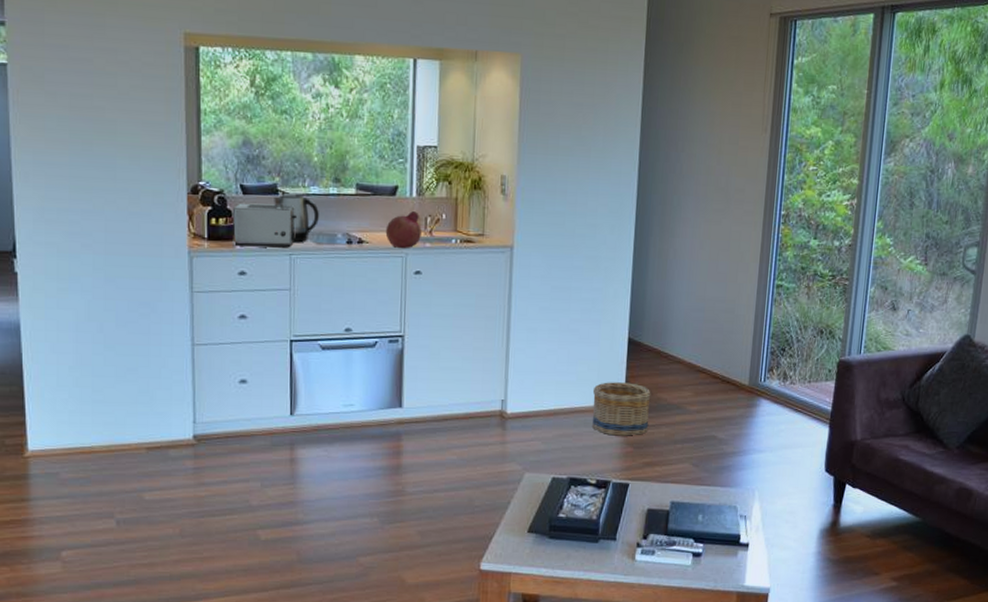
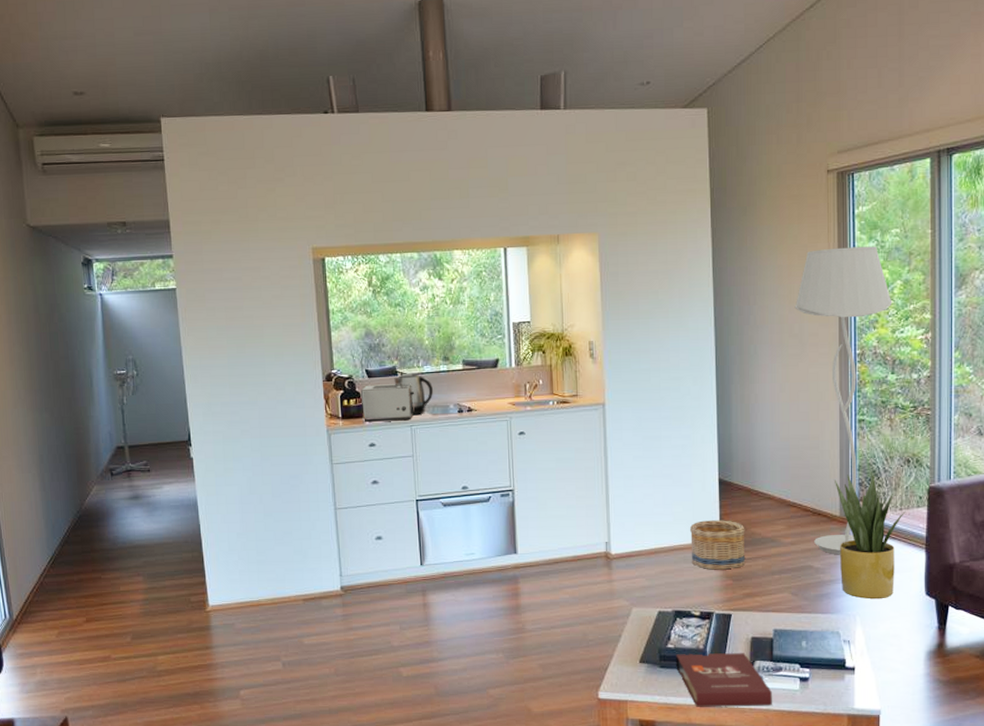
fruit: present [385,211,422,249] -> none [491,380,522,414]
book: none [566,524,663,582] -> present [676,653,772,707]
floor lamp: none [720,98,822,426] -> present [794,246,893,555]
planter: none [743,340,814,473] -> present [835,471,906,599]

